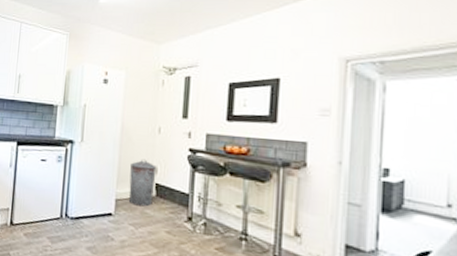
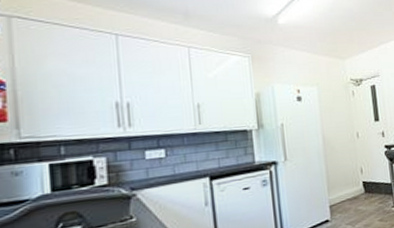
trash can: present [129,159,157,207] -> none [338,163,363,206]

